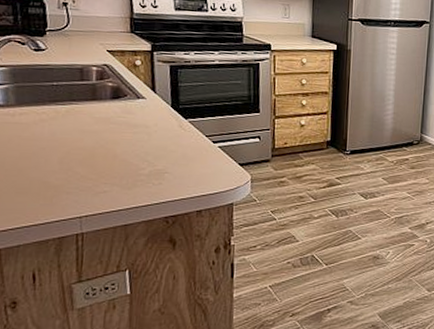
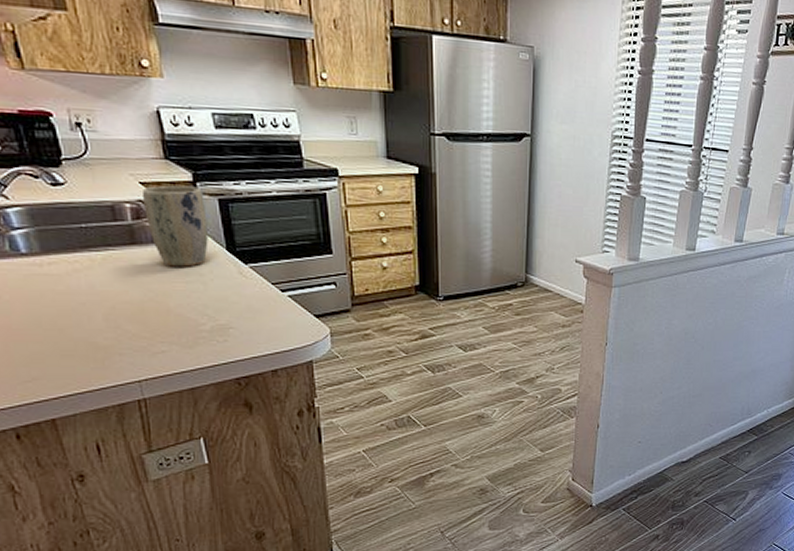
plant pot: none [107,53,159,120] -> present [141,185,209,267]

